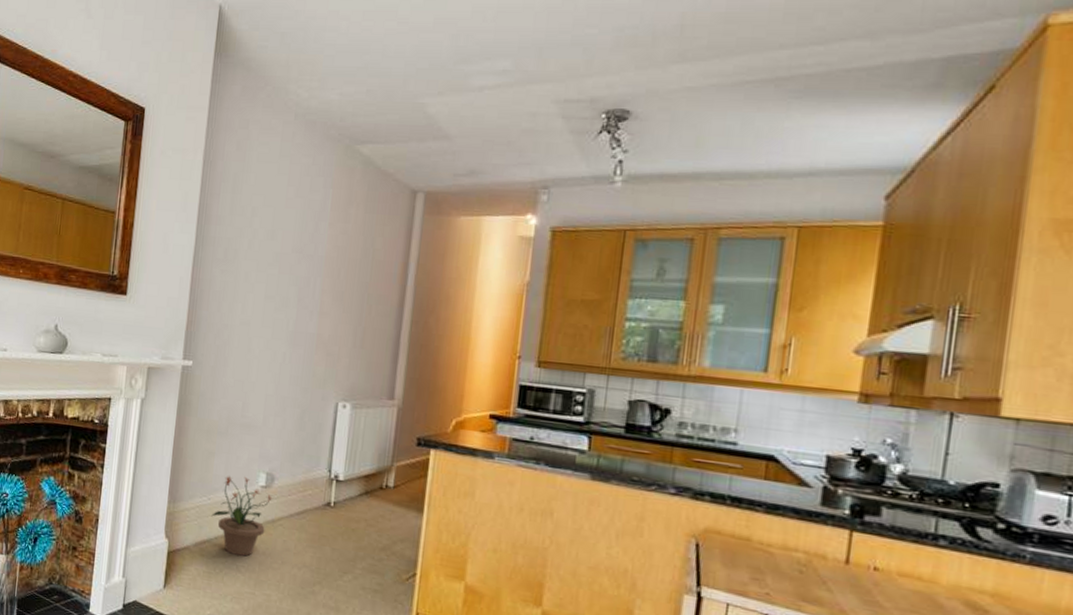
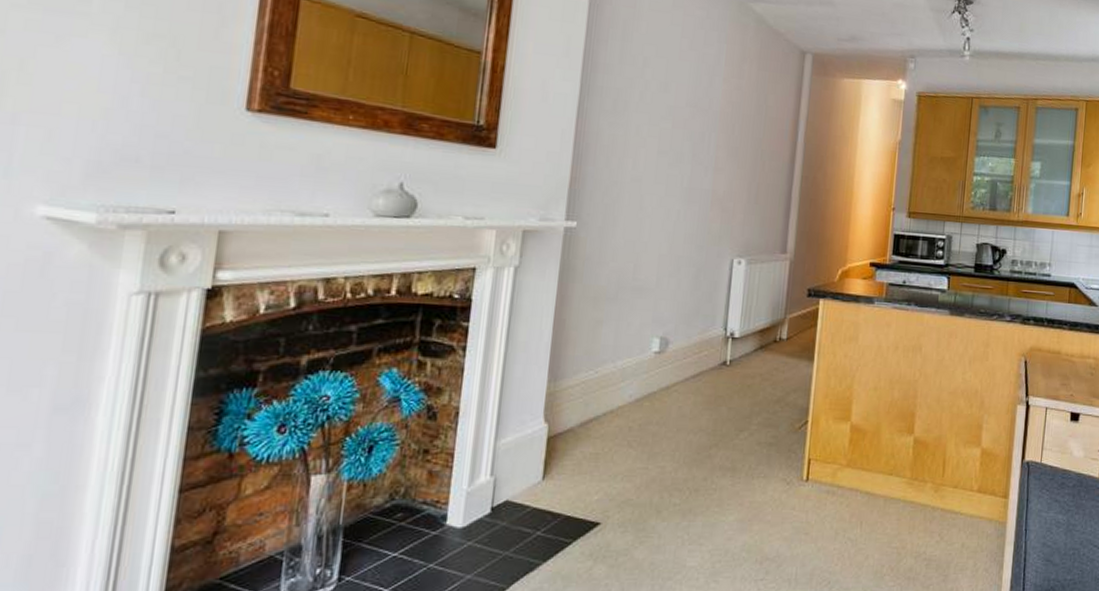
potted plant: present [211,476,274,557] -> none [599,344,668,430]

